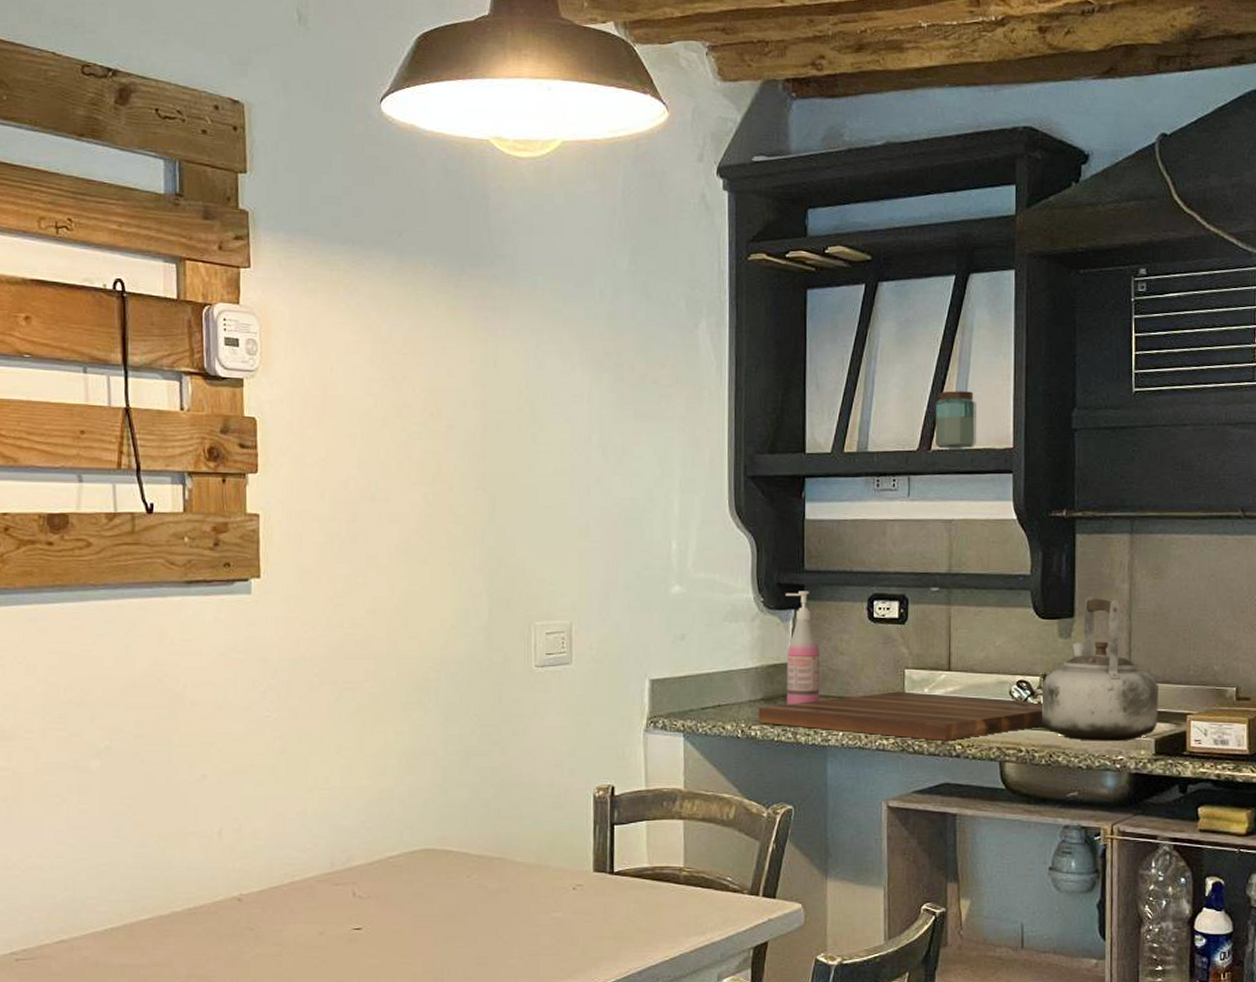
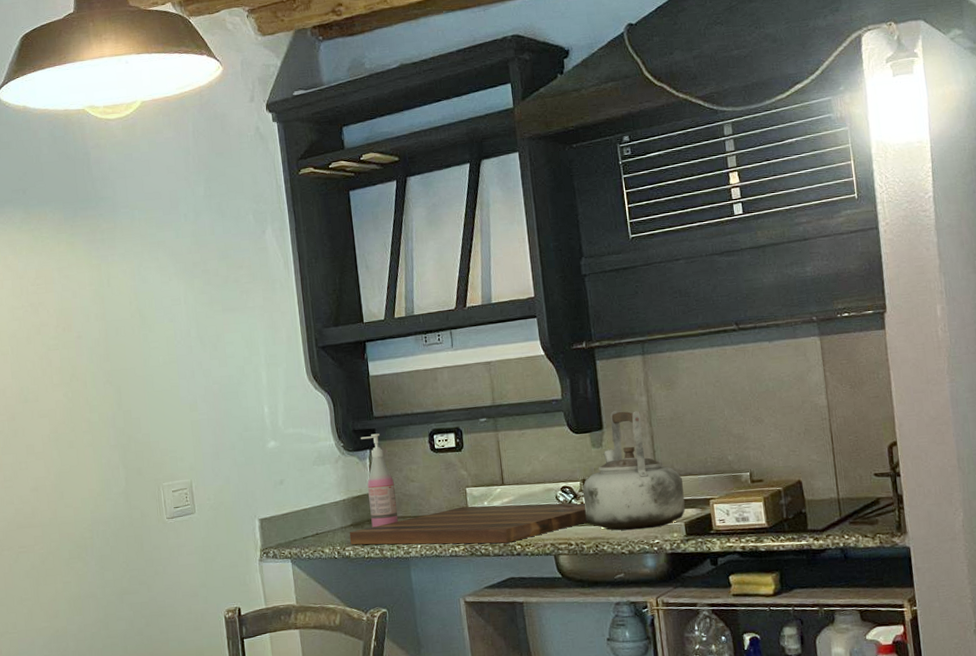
peanut butter: present [935,391,977,450] -> none [465,255,504,305]

